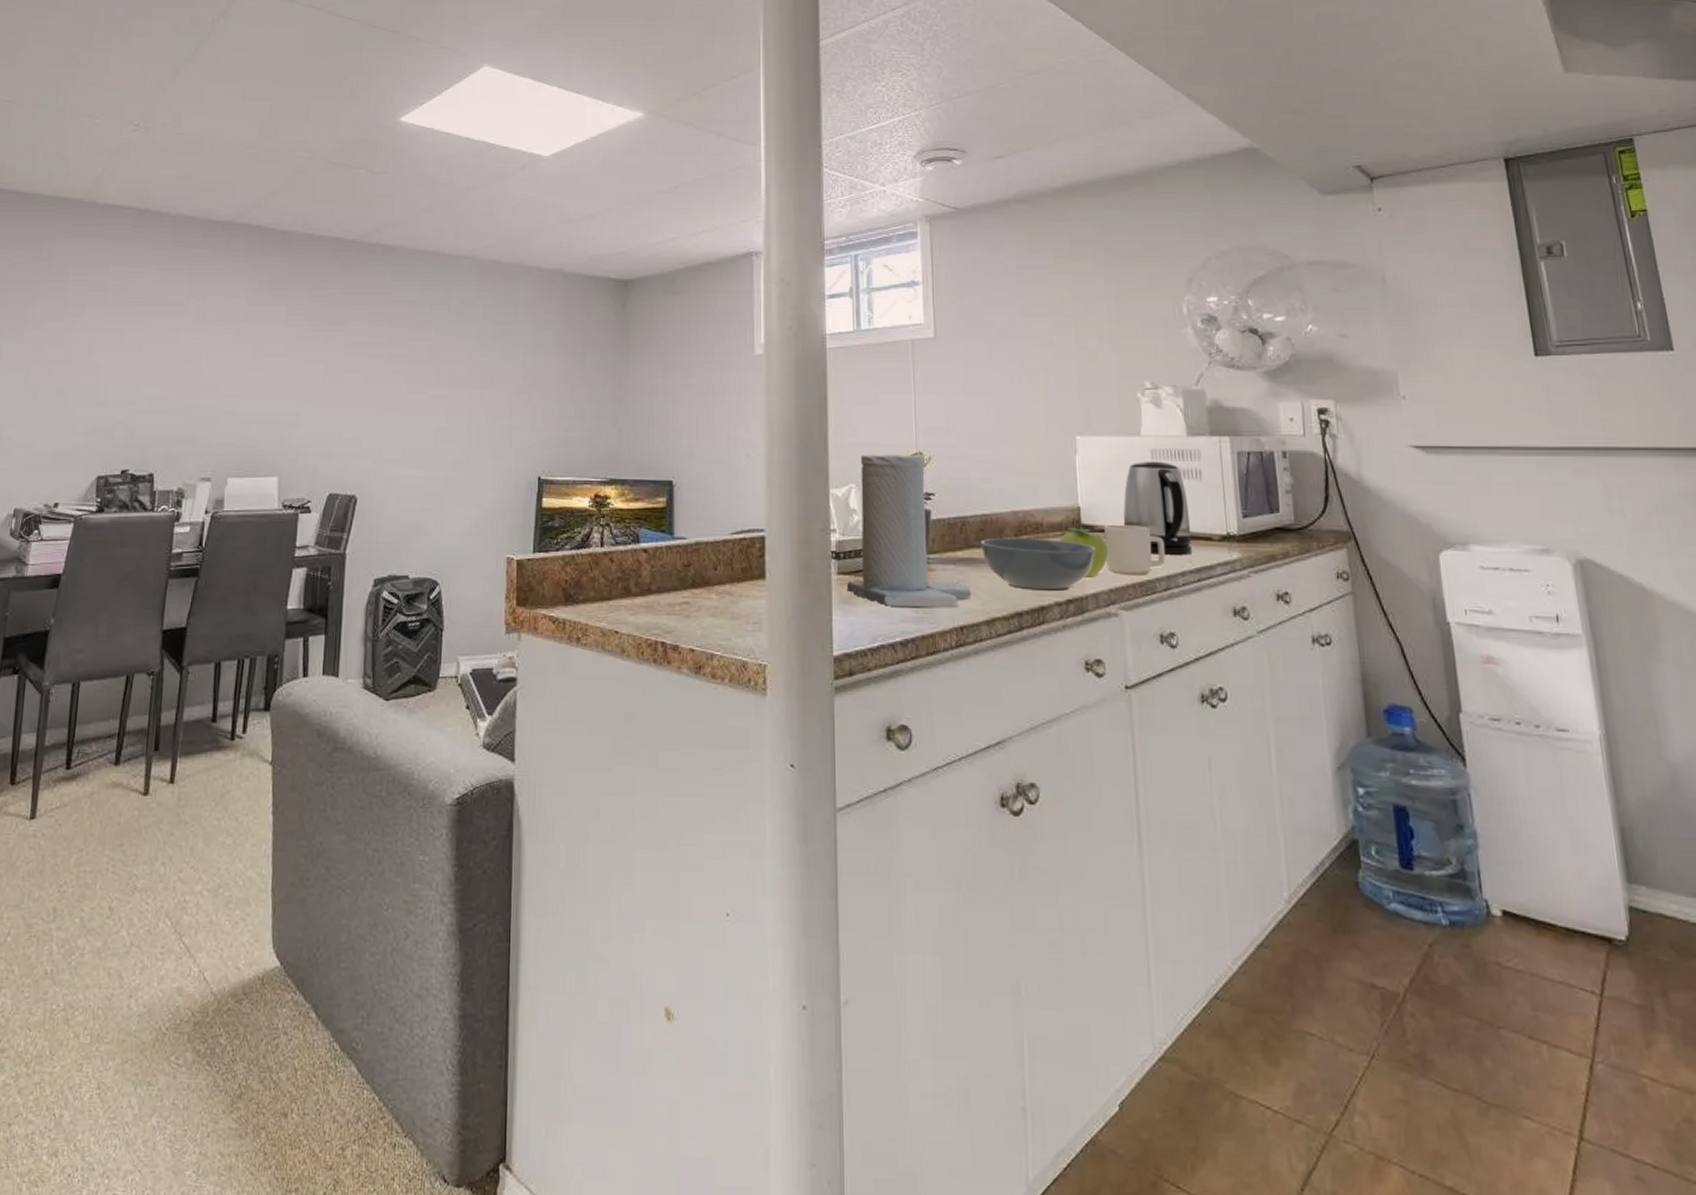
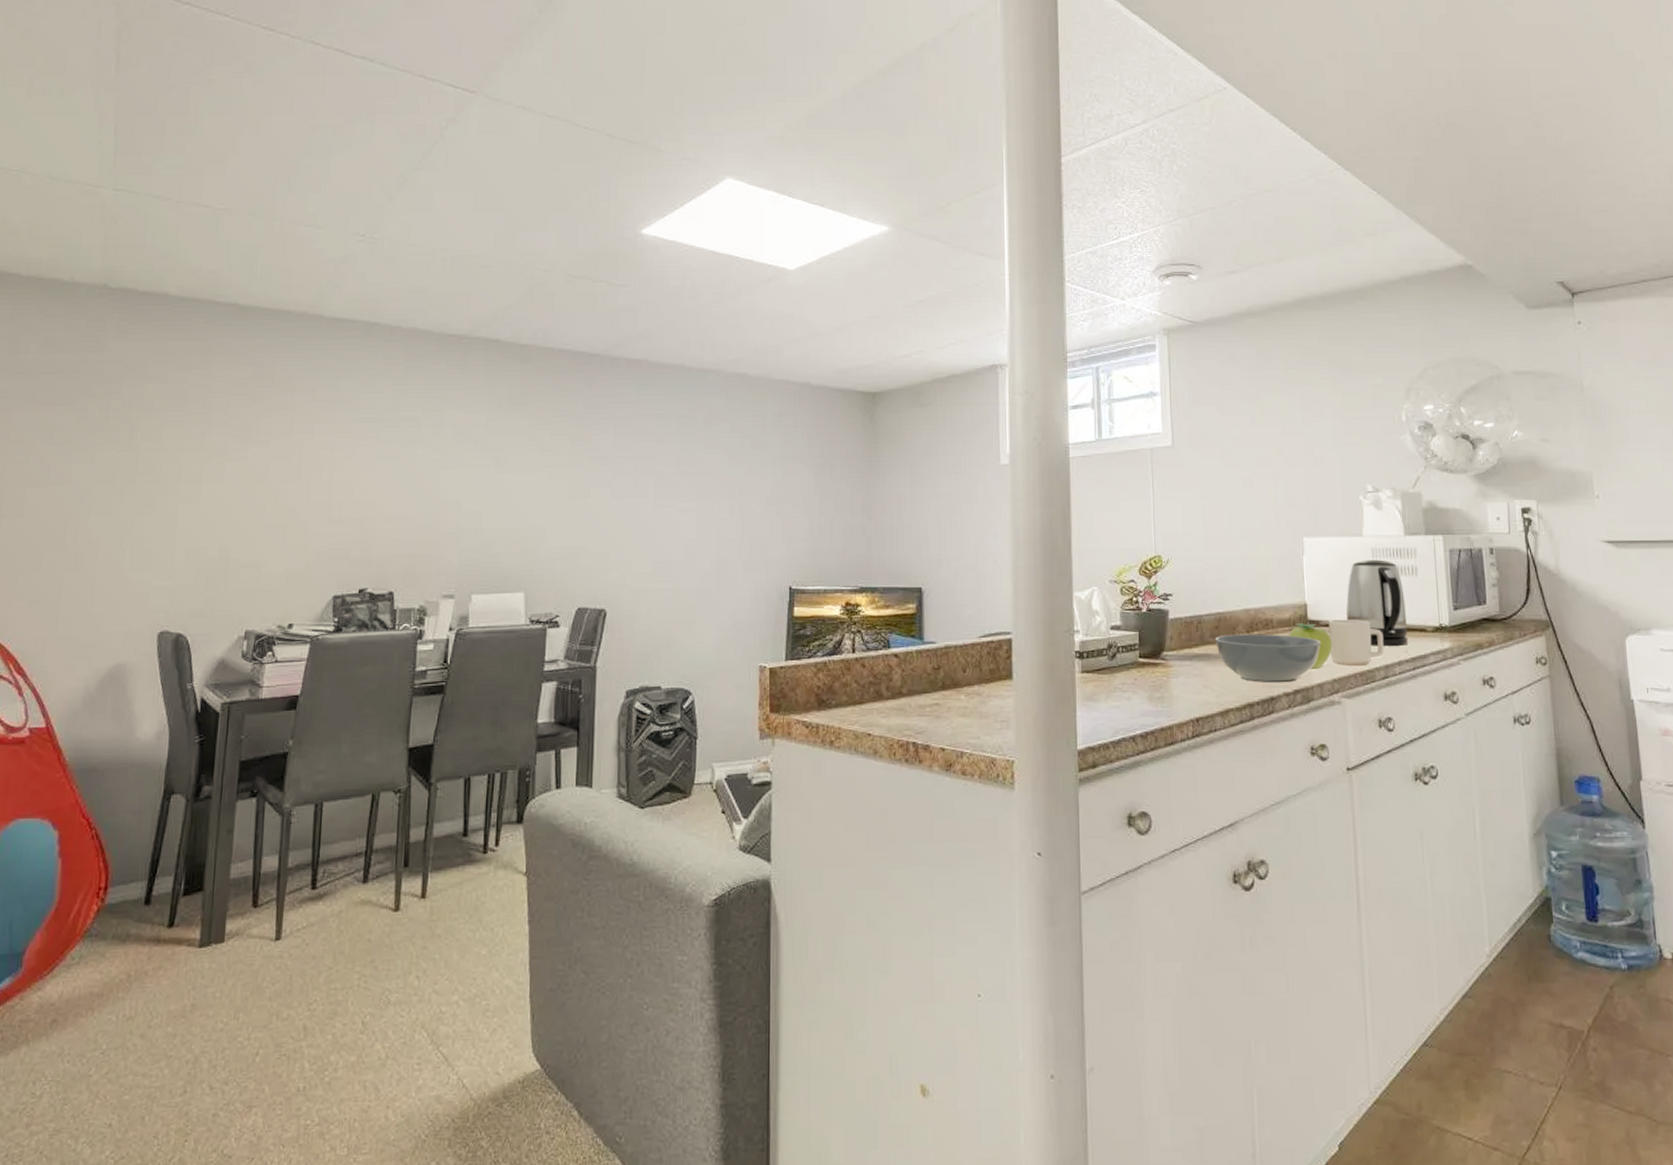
paper towel: present [846,453,972,608] -> none [1089,557,1207,702]

